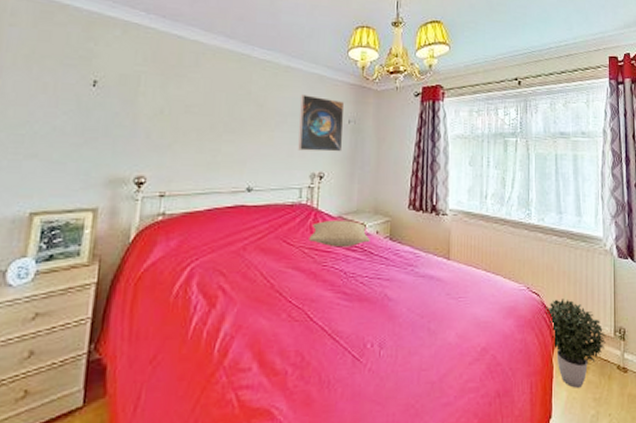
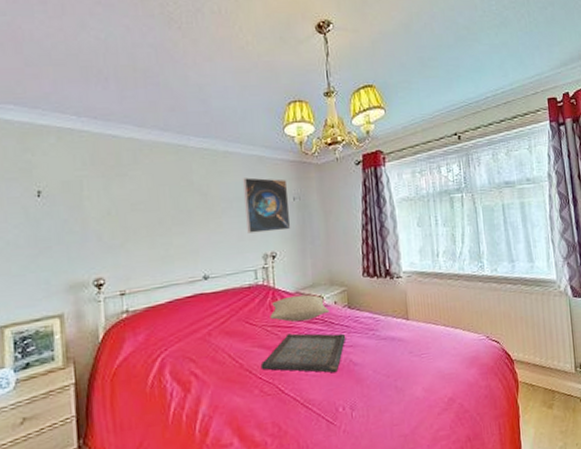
serving tray: none [292,259,384,306] -> present [260,333,346,373]
potted plant: present [546,299,606,388] -> none [507,342,568,425]

